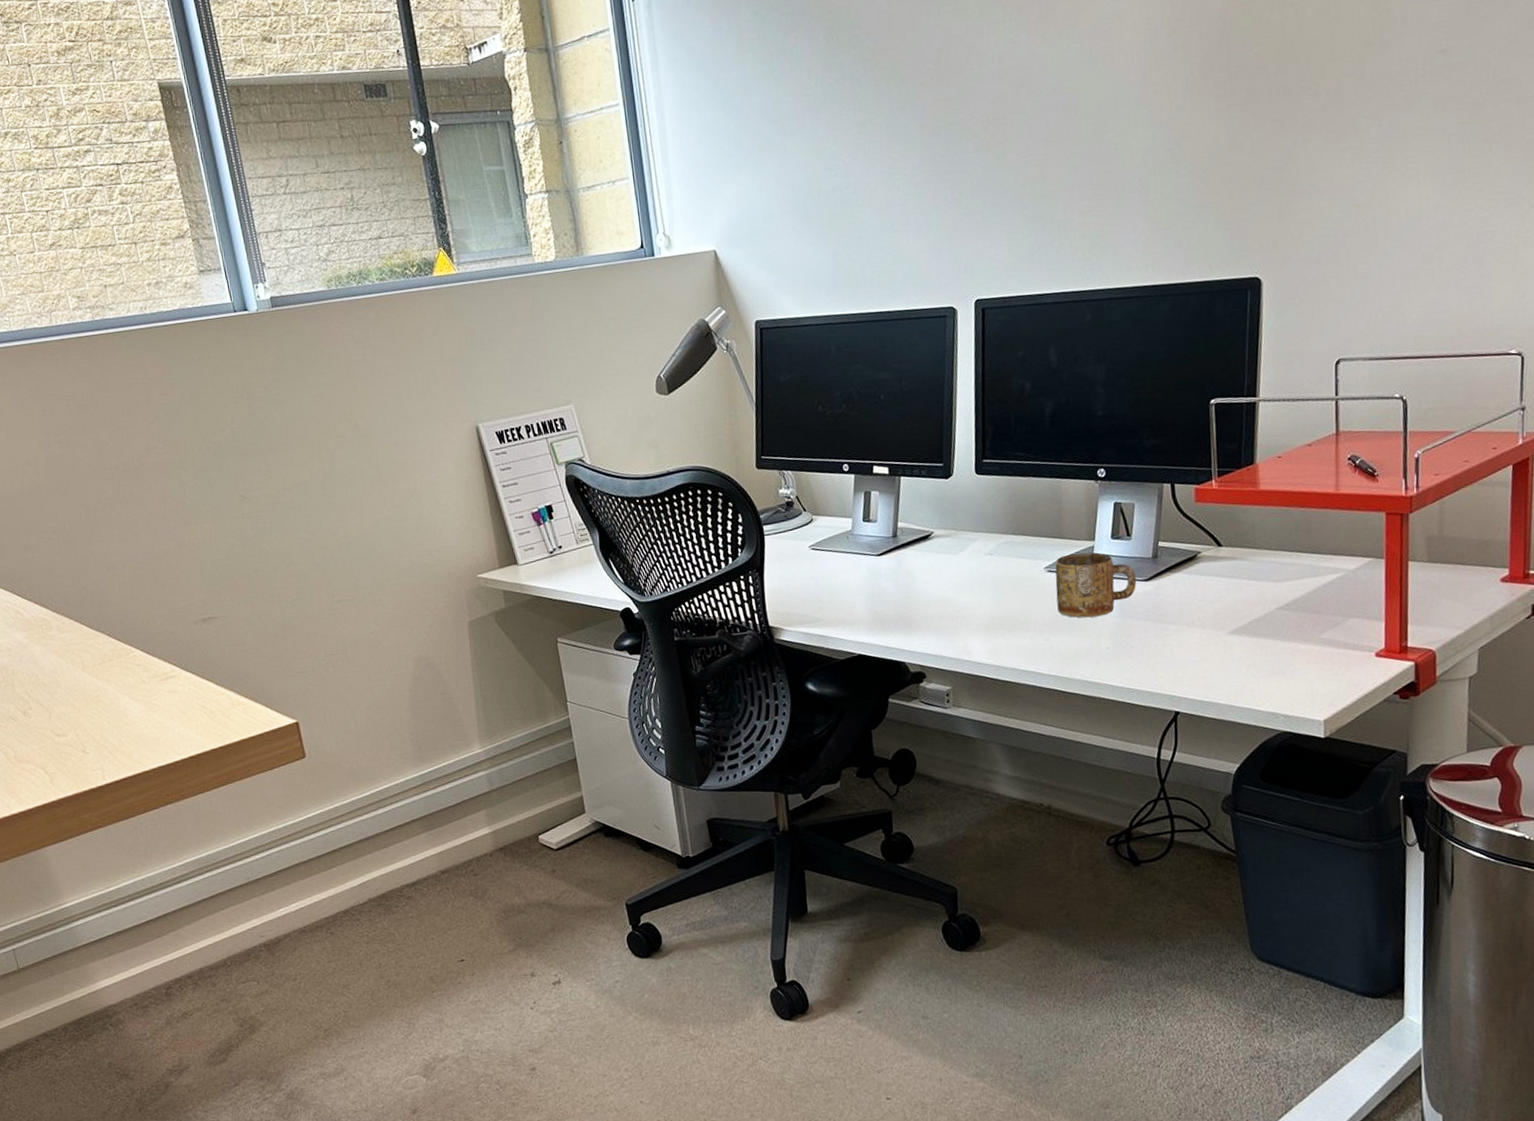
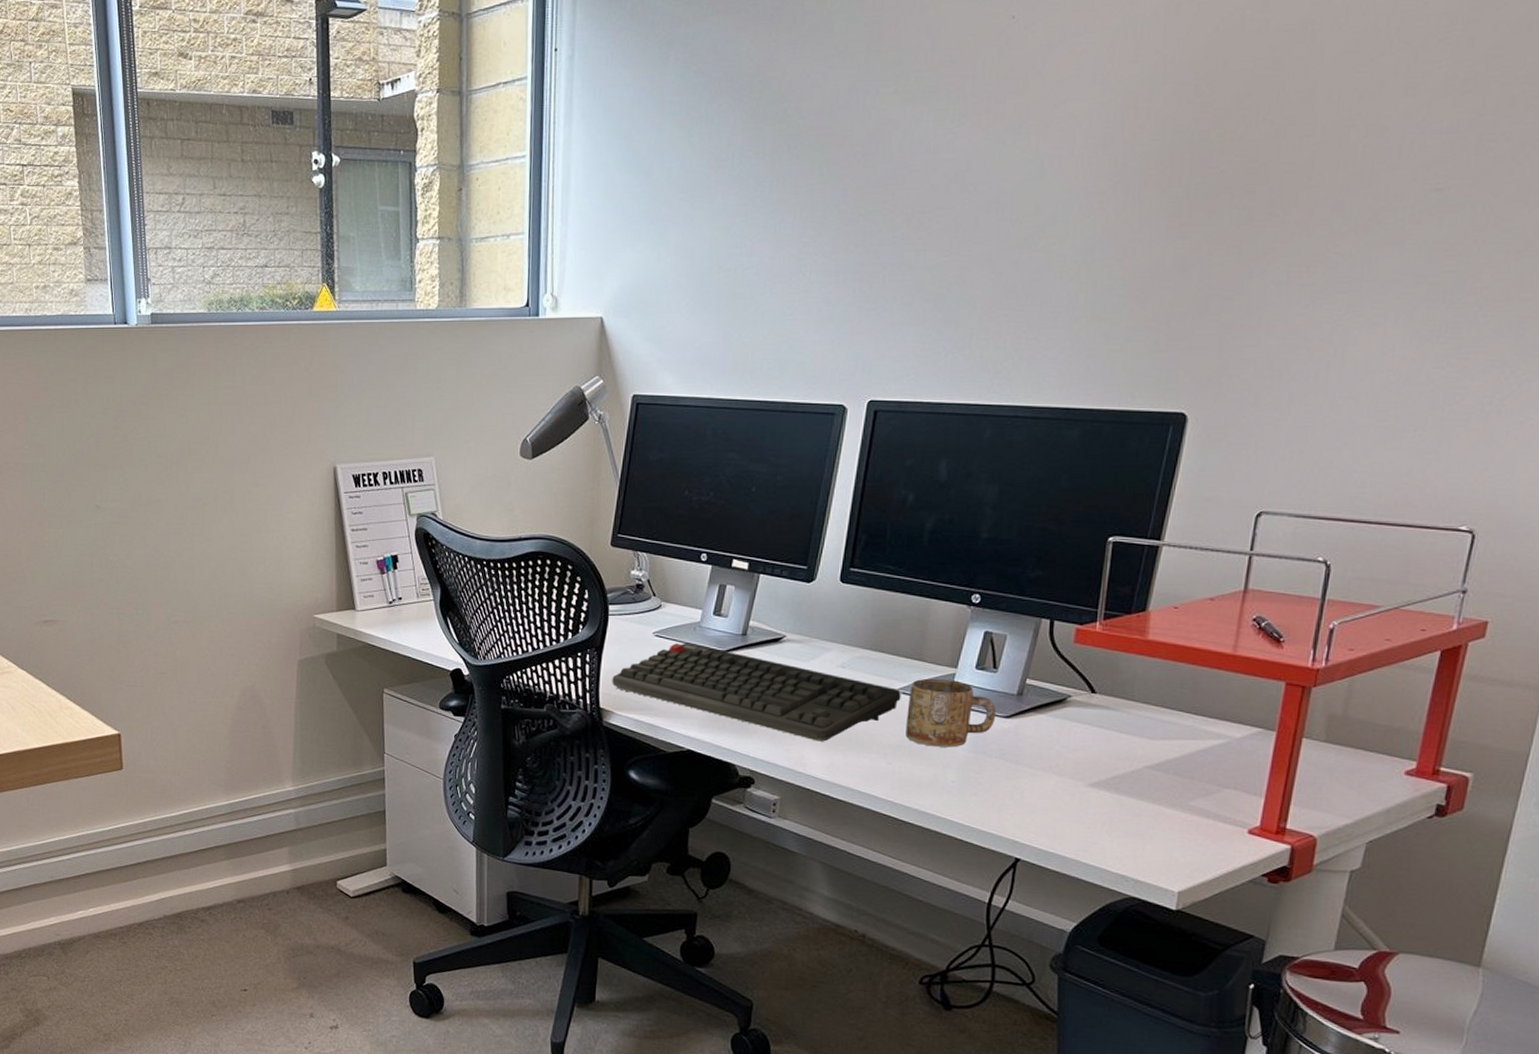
computer keyboard: none [777,551,1048,629] -> present [612,642,901,742]

